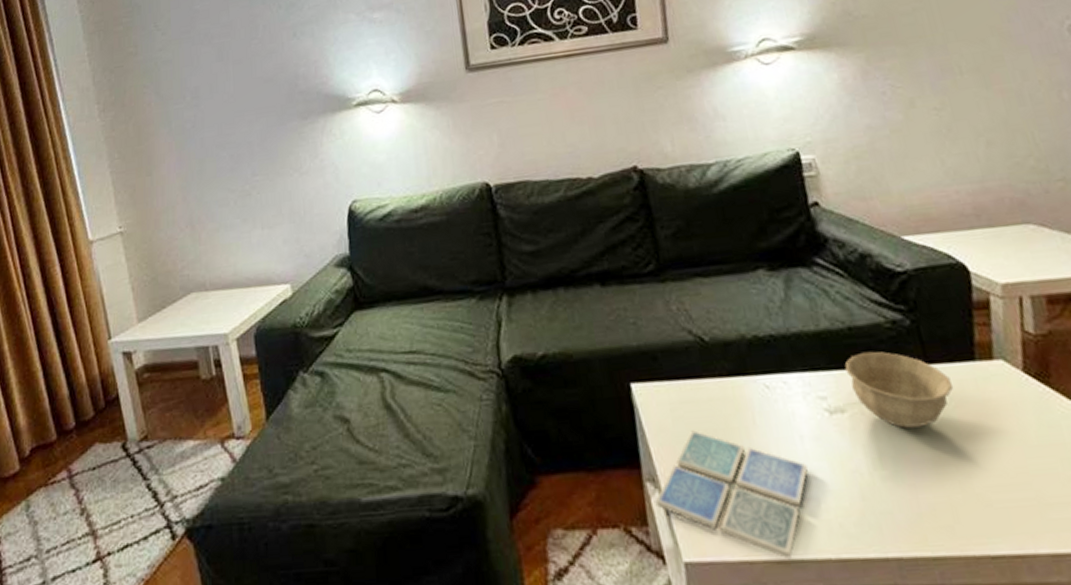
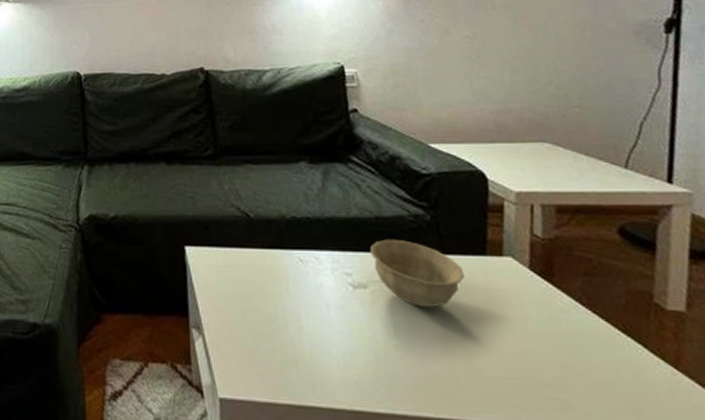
drink coaster: present [655,430,808,560] -> none [198,290,331,406]

